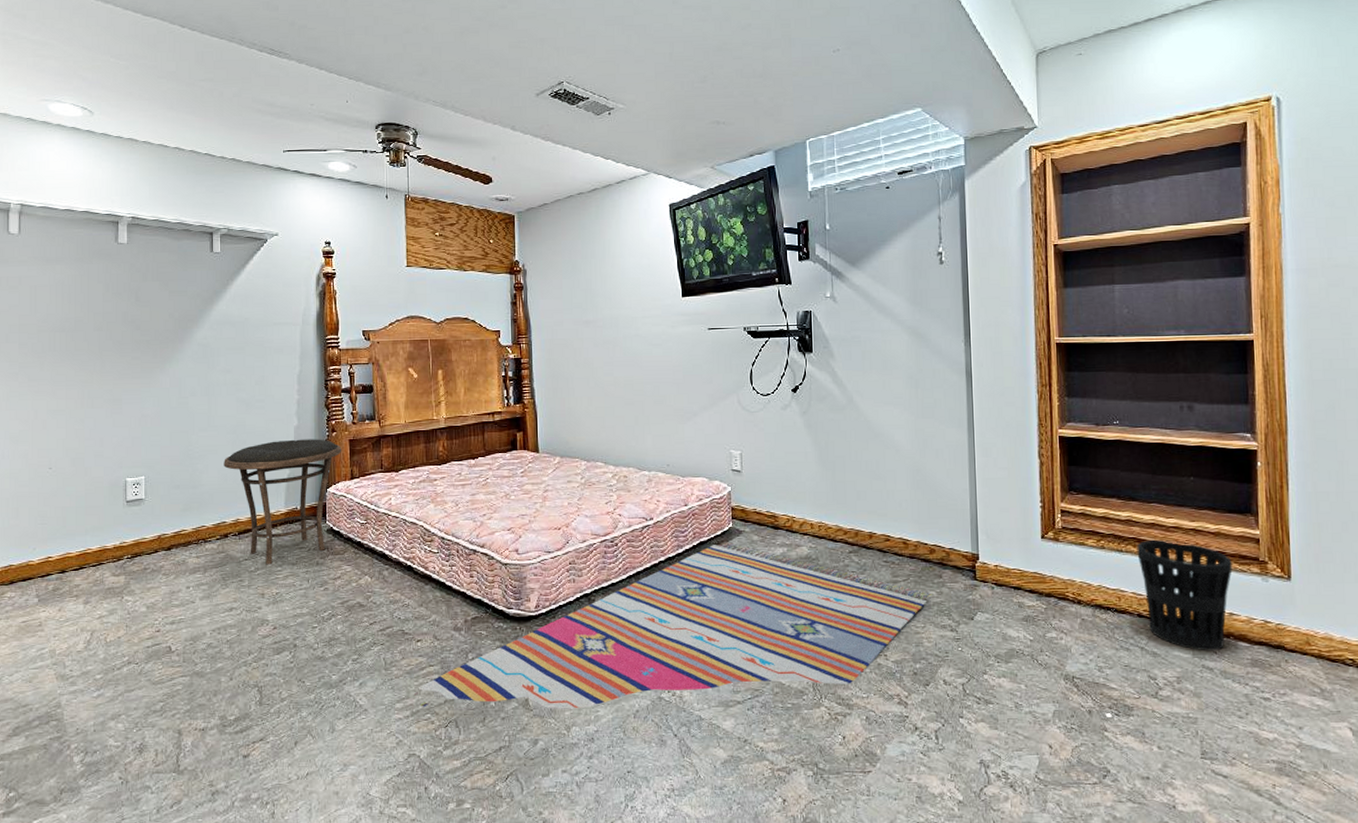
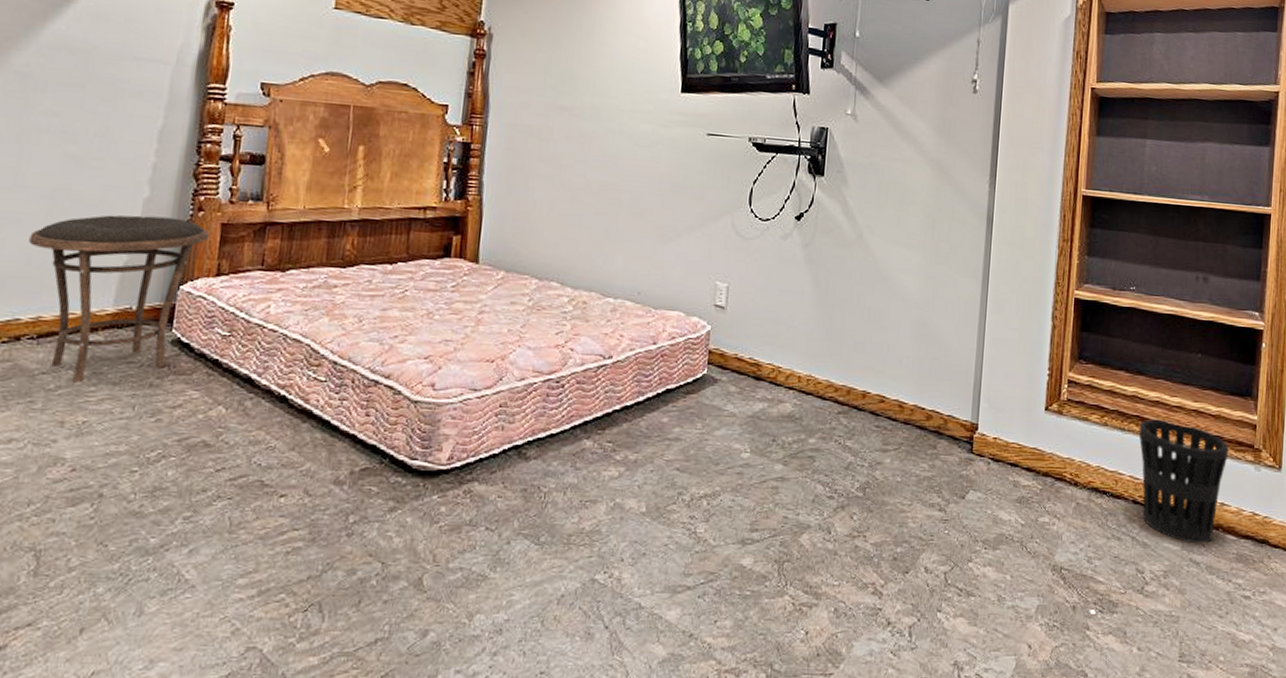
rug: present [413,542,932,709] -> none [264,391,924,592]

